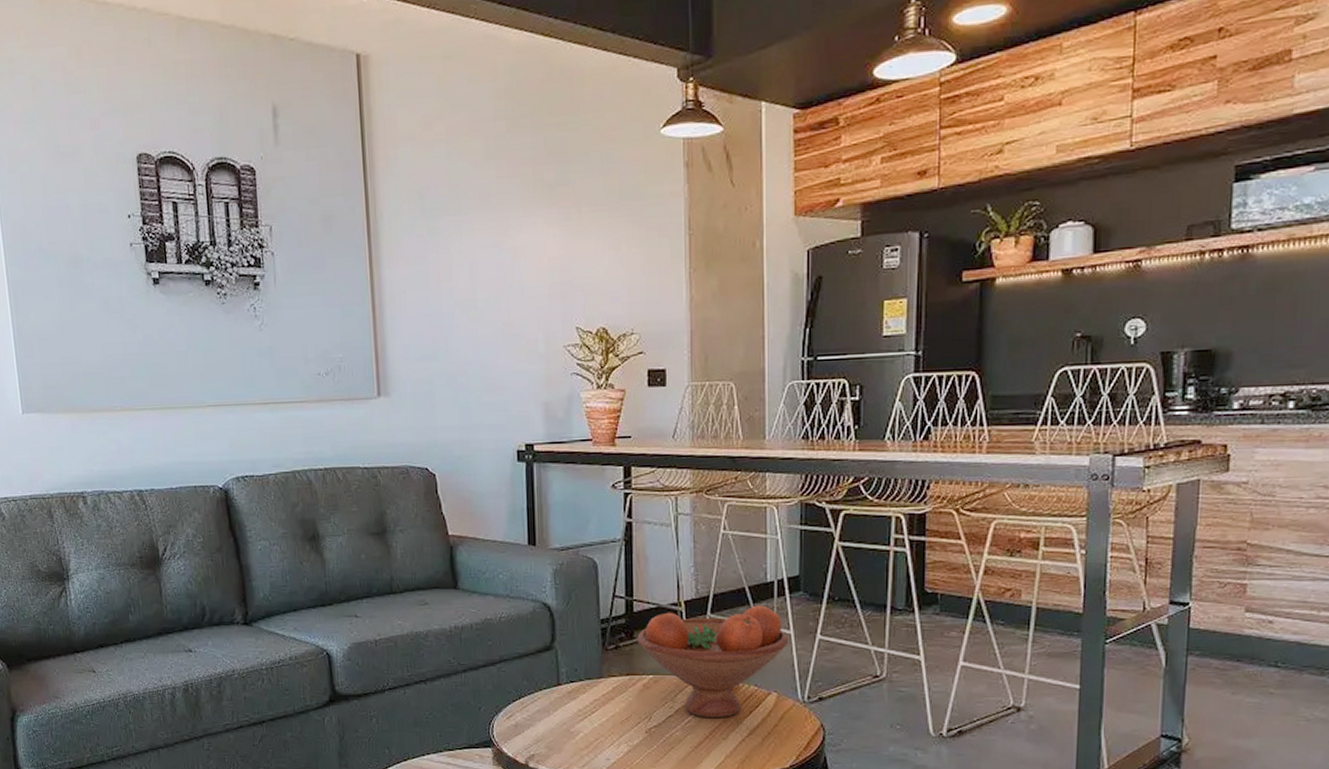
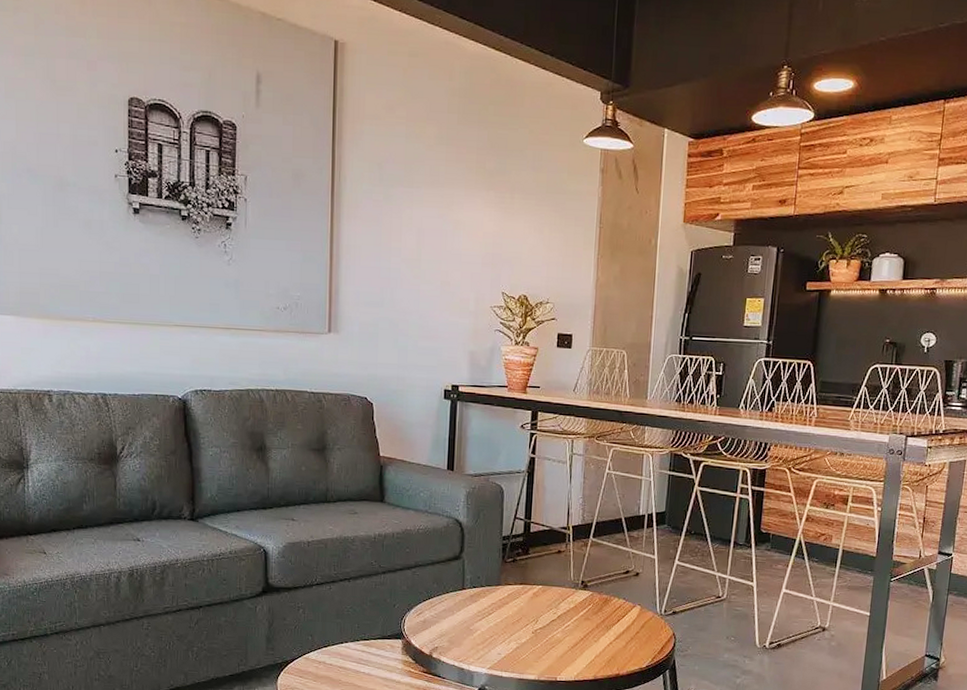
fruit bowl: present [637,605,788,718] -> none [531,533,653,624]

